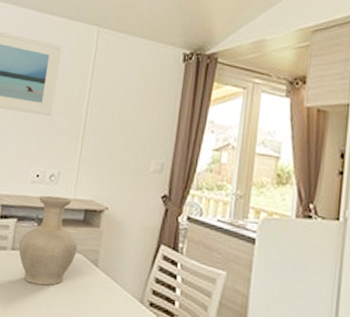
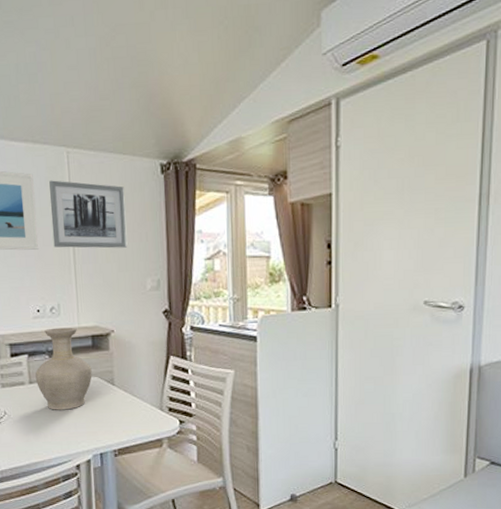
wall art: none [67,54,145,127] -> present [49,180,128,249]

